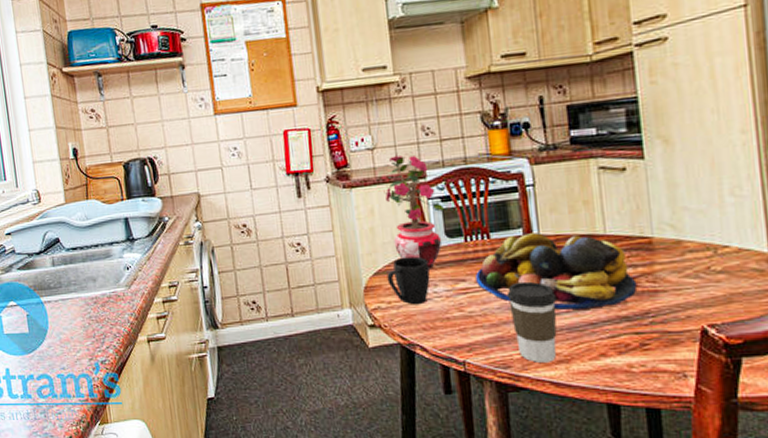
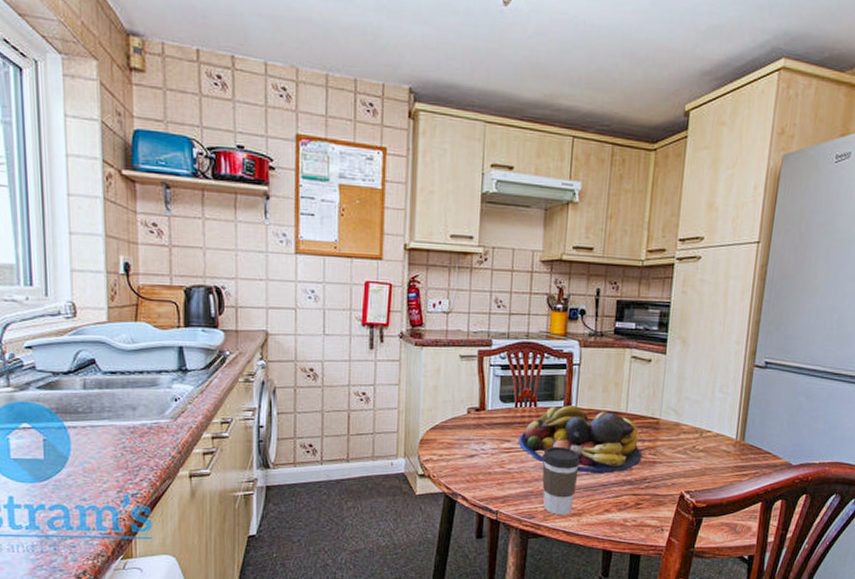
potted plant: present [383,153,446,269] -> none [452,320,504,429]
mug: present [386,256,430,305] -> none [442,415,481,459]

